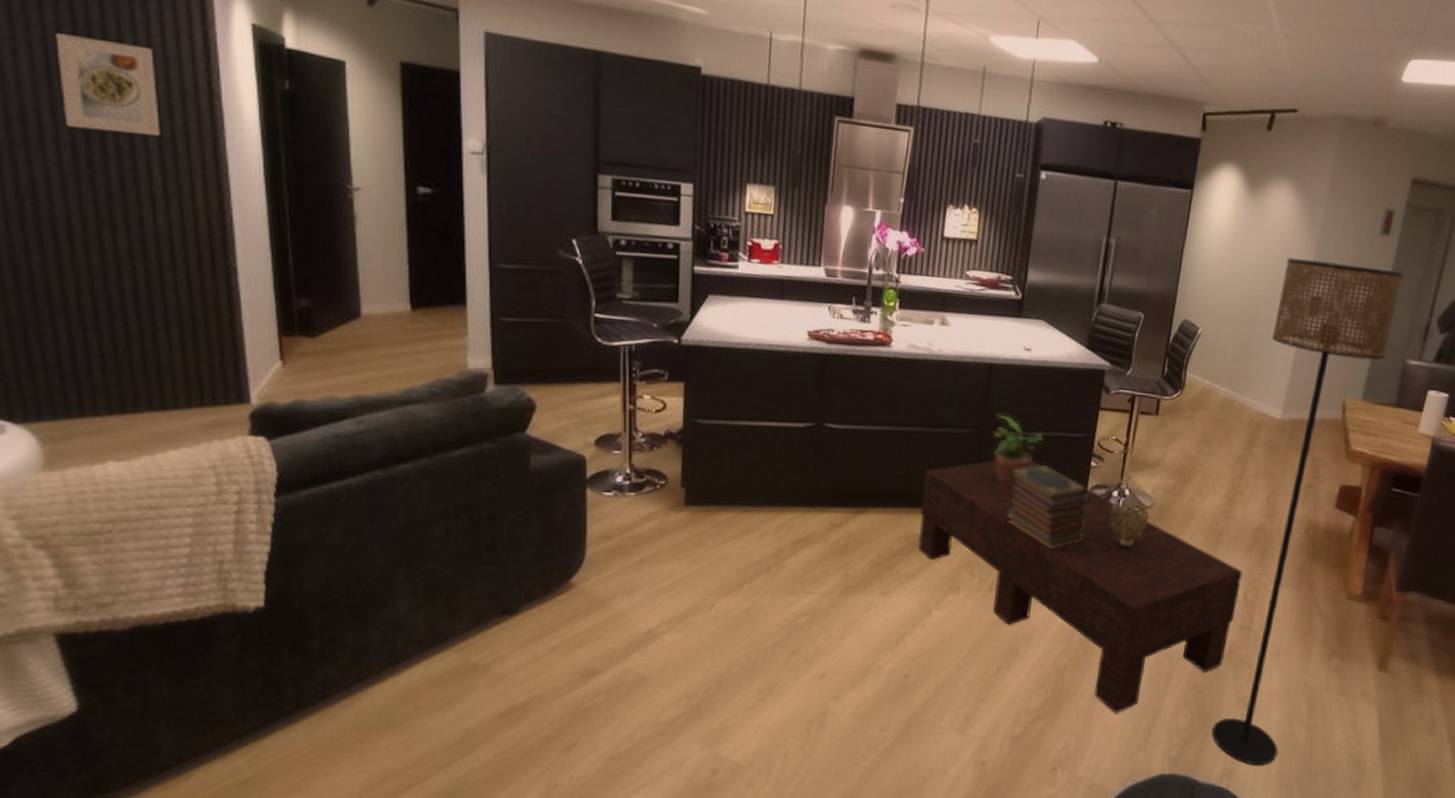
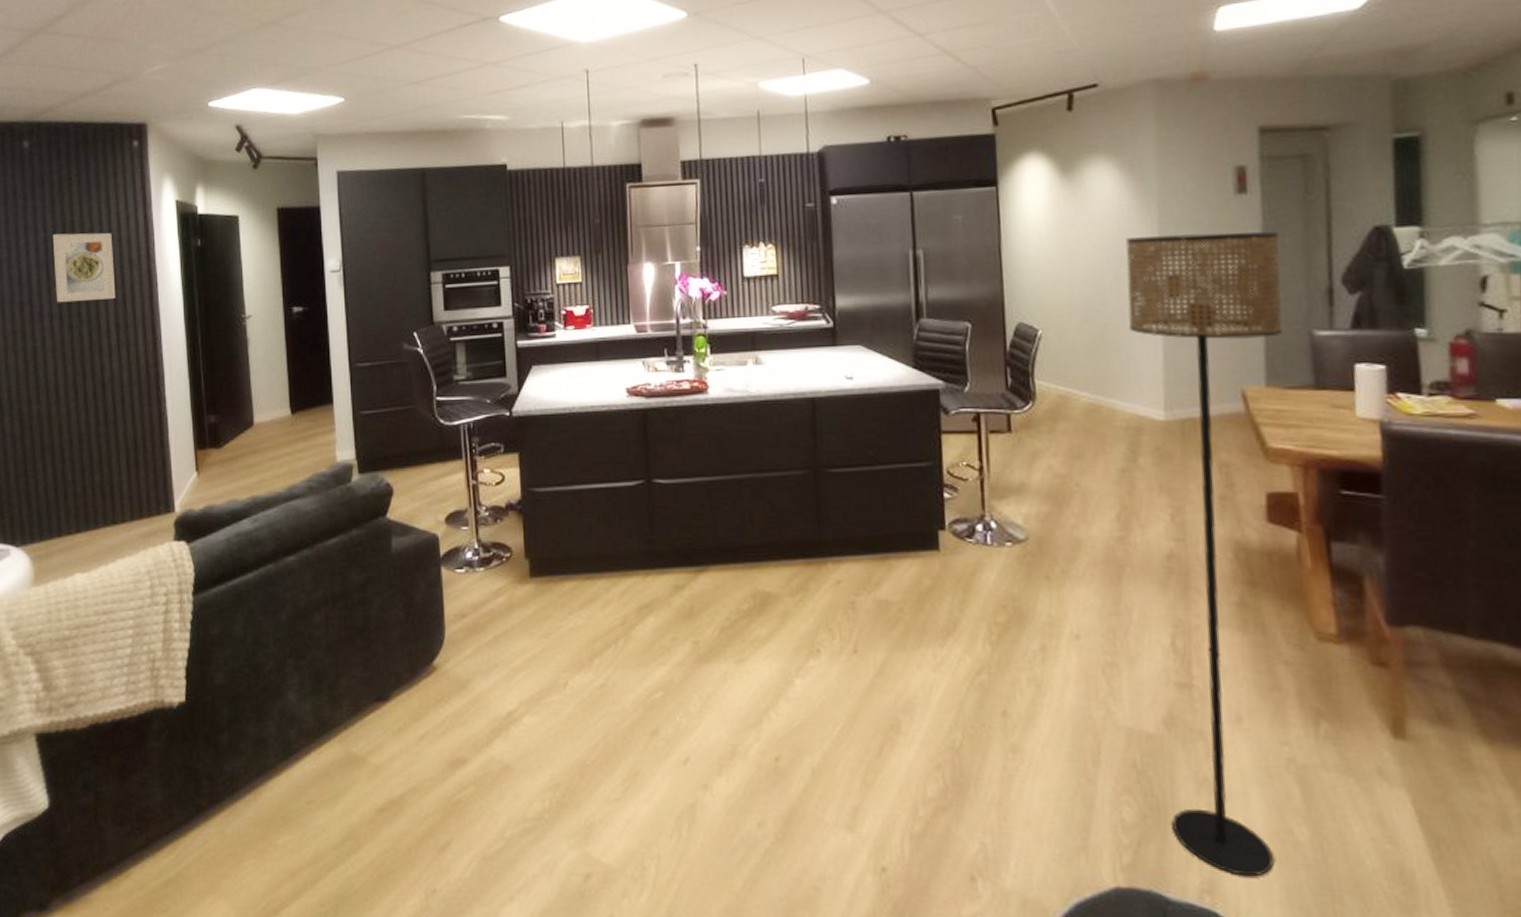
coffee table: present [918,460,1243,714] -> none [760,498,1166,804]
potted plant: present [993,414,1045,486] -> none [827,450,886,529]
book stack: present [1005,465,1090,549] -> none [855,502,954,599]
decorative bowl: present [1109,501,1151,548] -> none [976,536,1029,591]

